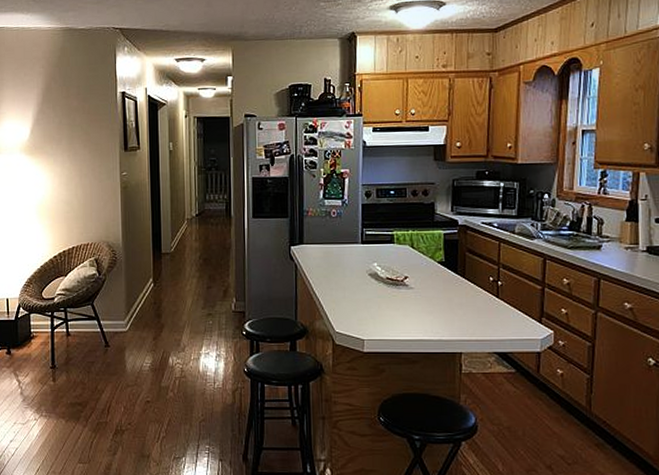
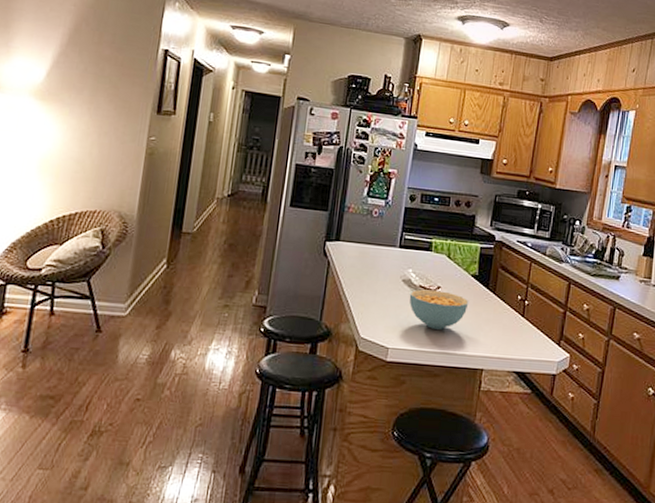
cereal bowl: none [377,280,439,318] -> present [409,289,469,330]

